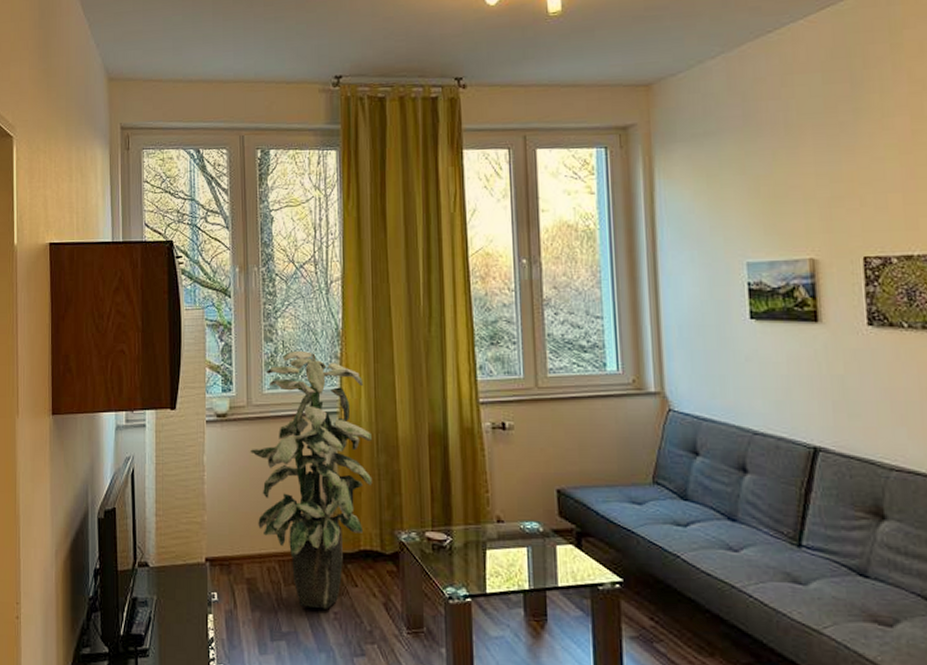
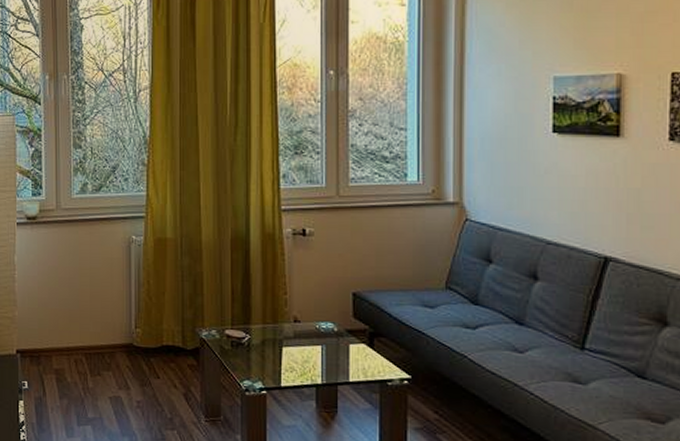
indoor plant: present [250,350,373,609] -> none [59,157,176,398]

